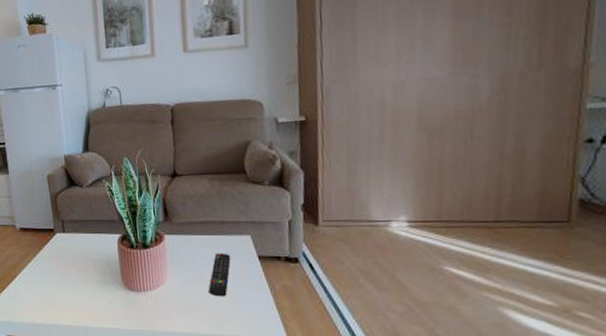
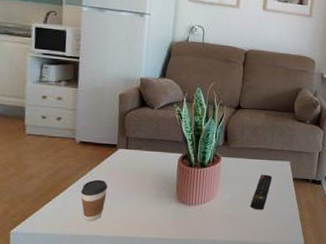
coffee cup: none [29,266,53,309] -> present [81,179,108,221]

